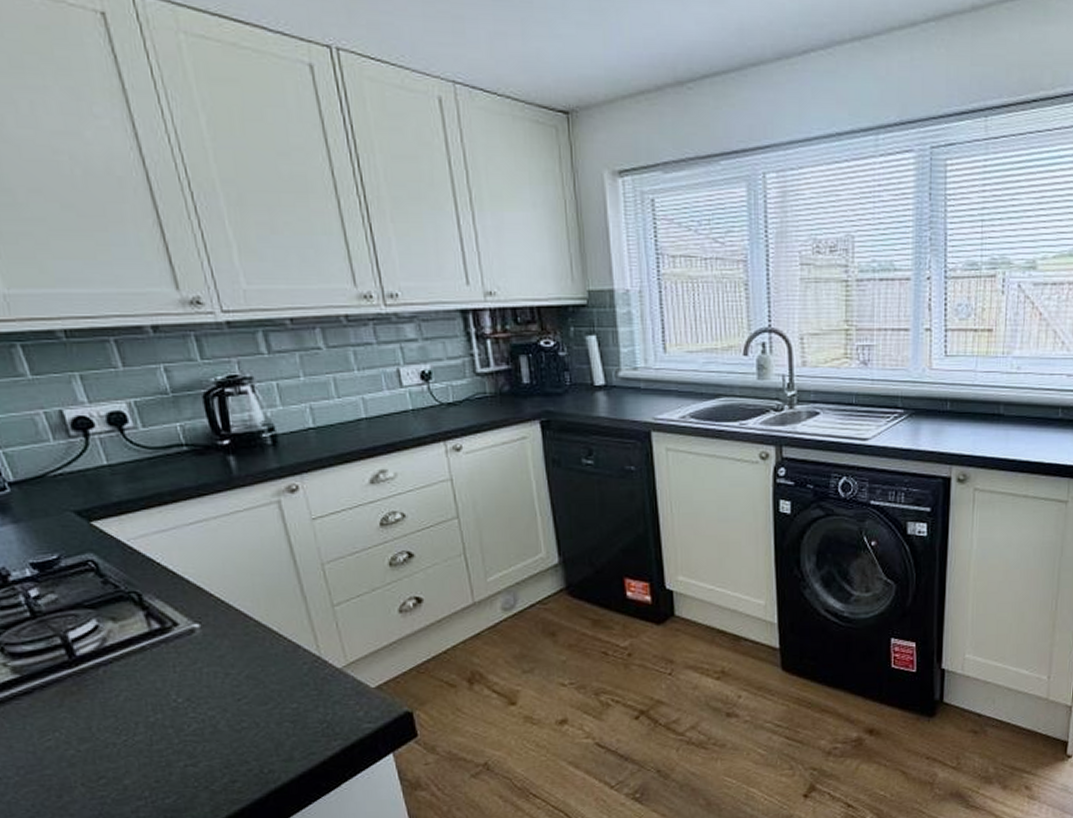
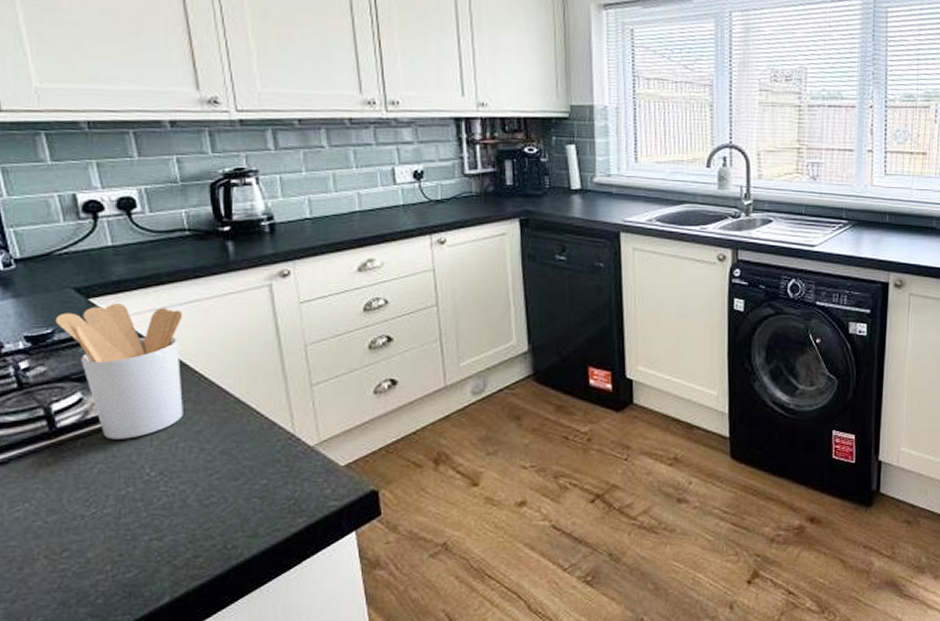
utensil holder: none [59,526,204,667] -> present [55,303,183,440]

